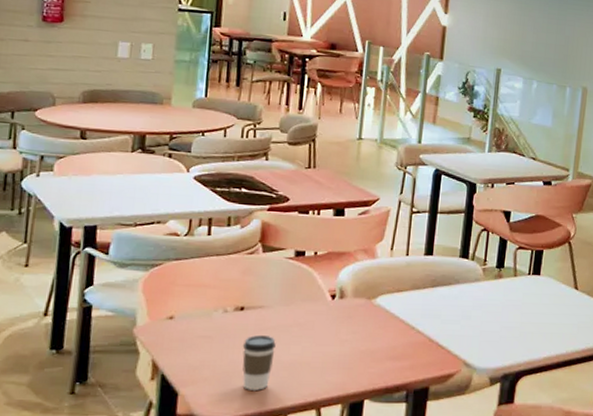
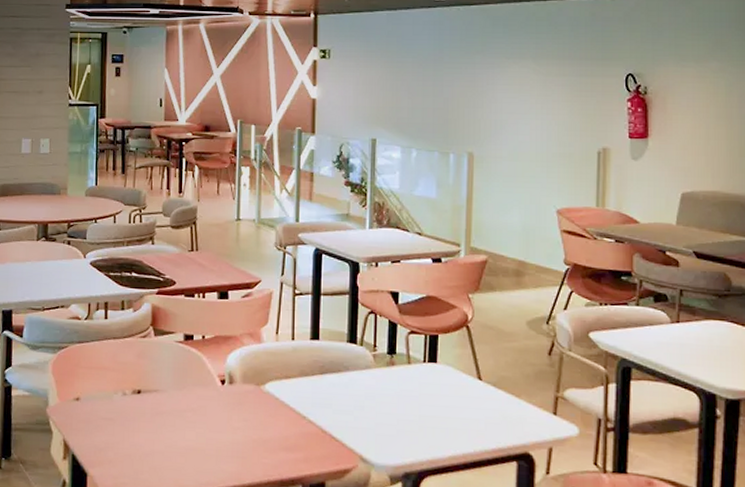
coffee cup: present [242,335,276,392] -> none [141,419,172,477]

